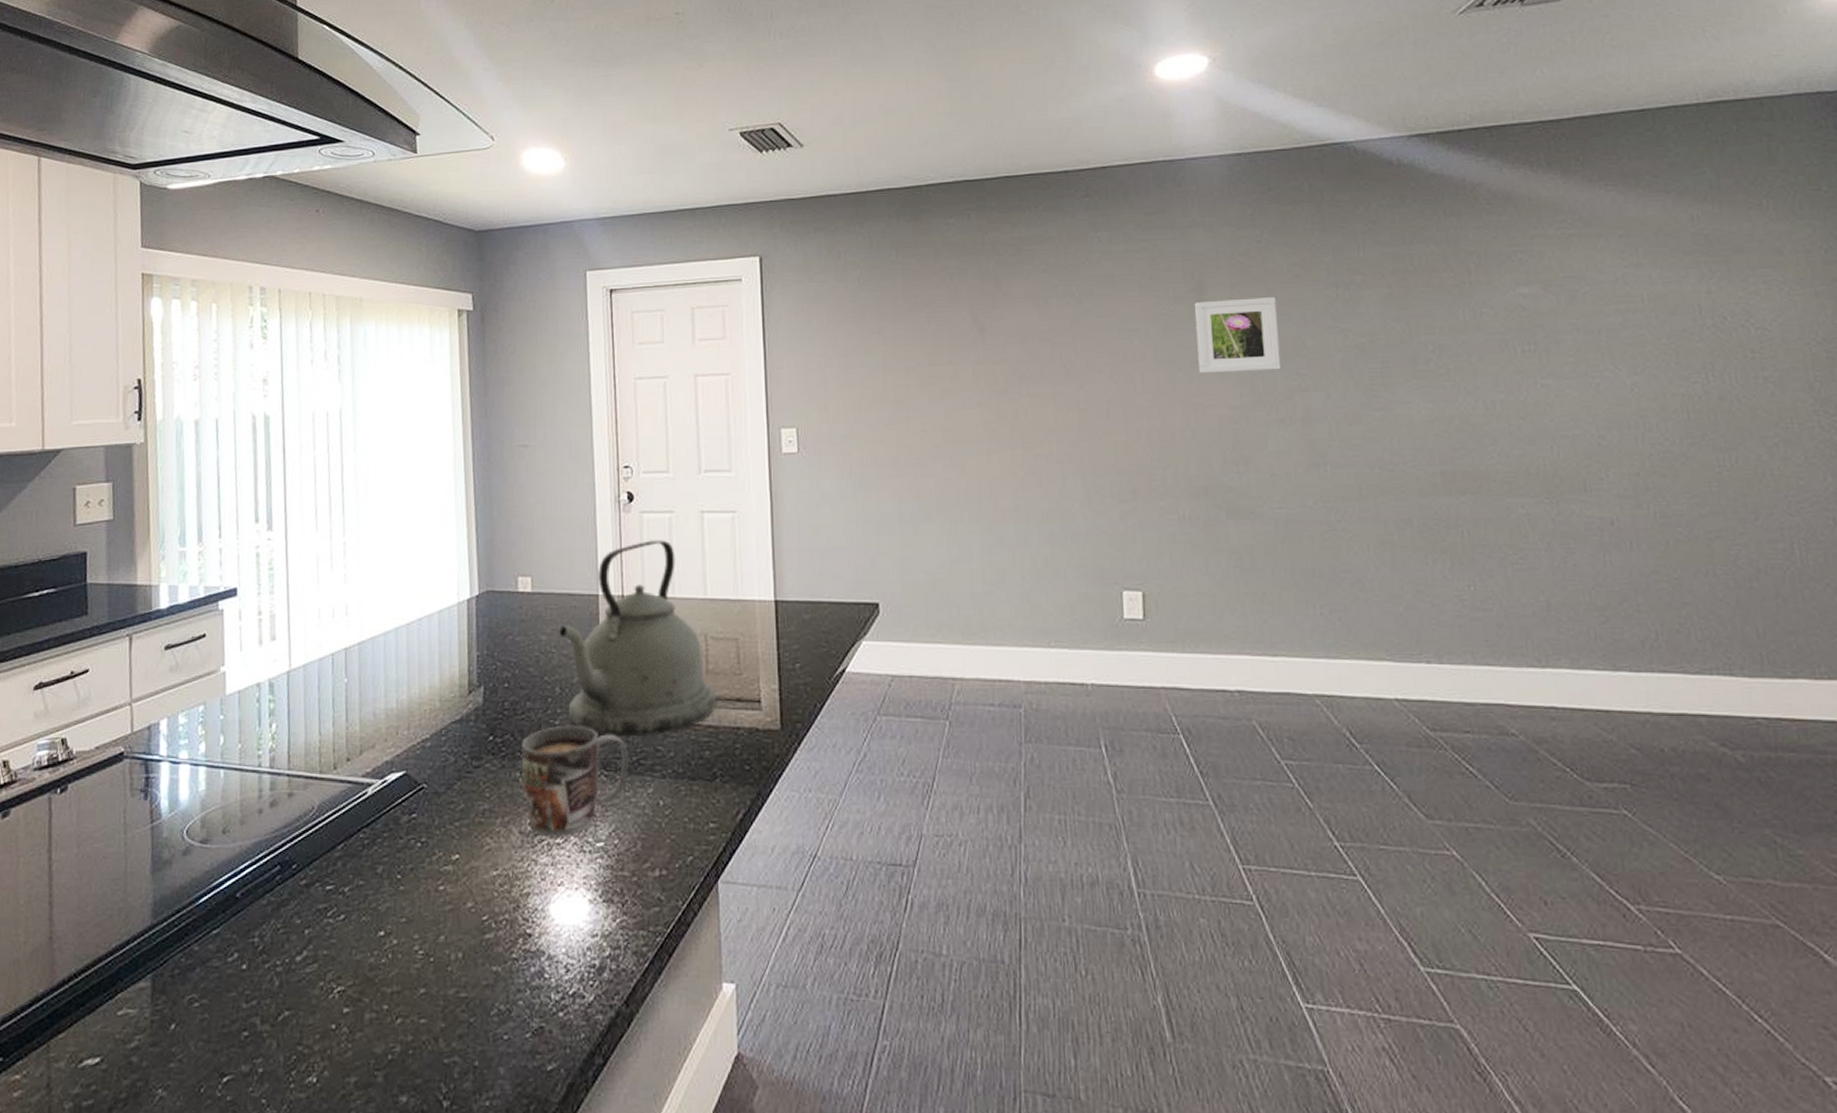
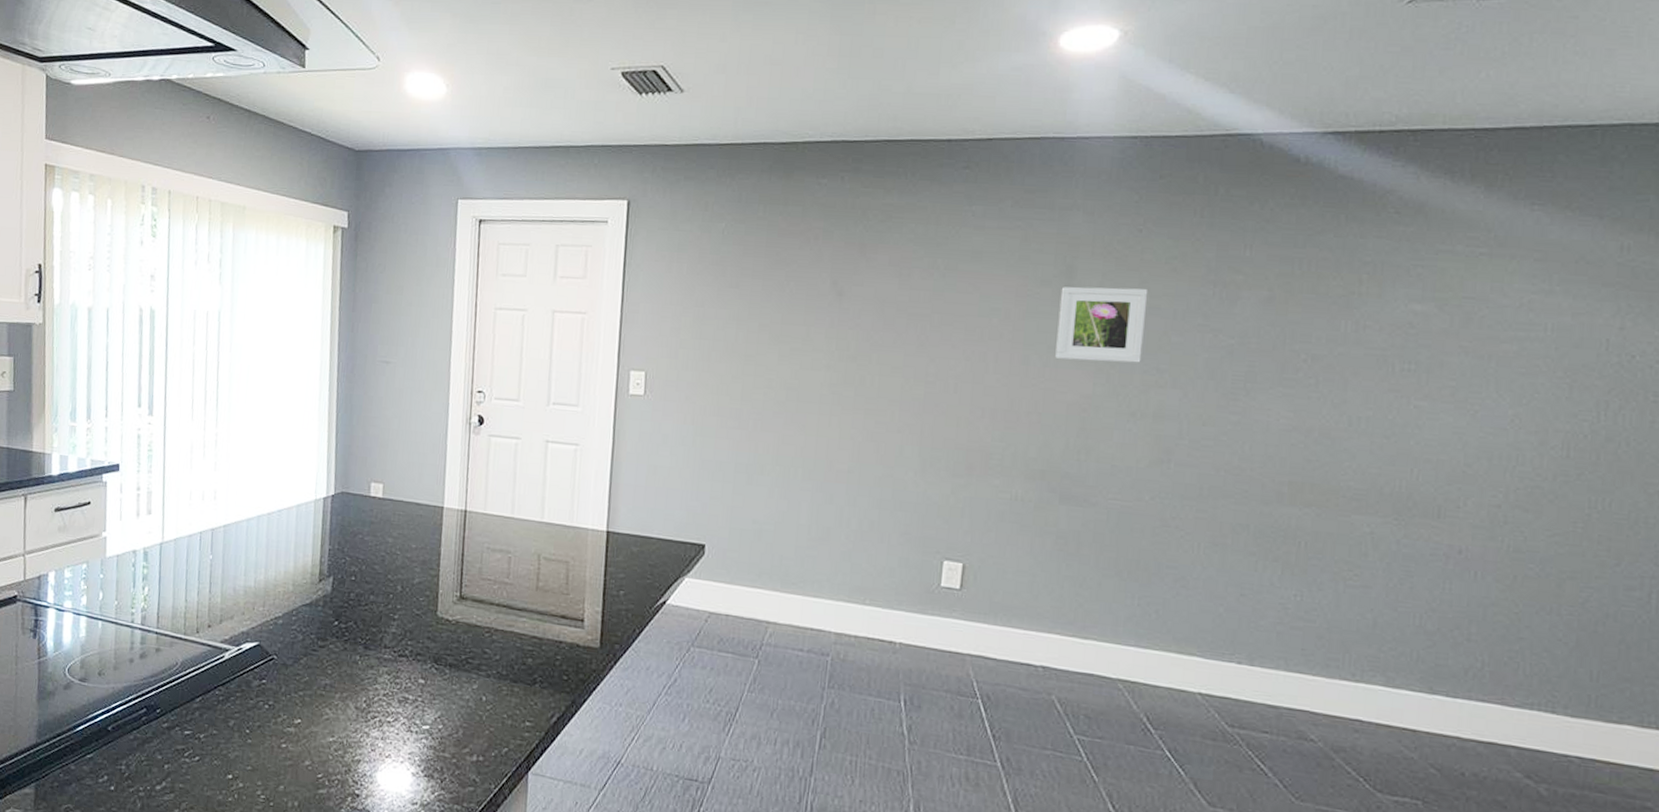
mug: present [521,725,629,837] -> none [361,620,459,716]
kettle: present [559,540,717,737] -> none [404,462,543,639]

